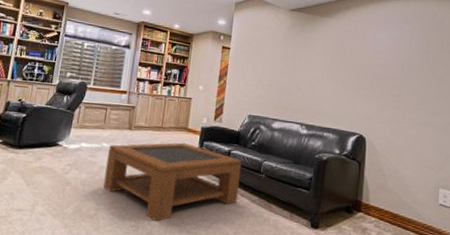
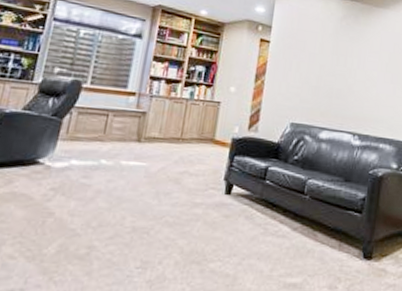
coffee table: present [103,142,242,222] -> none [100,157,282,260]

